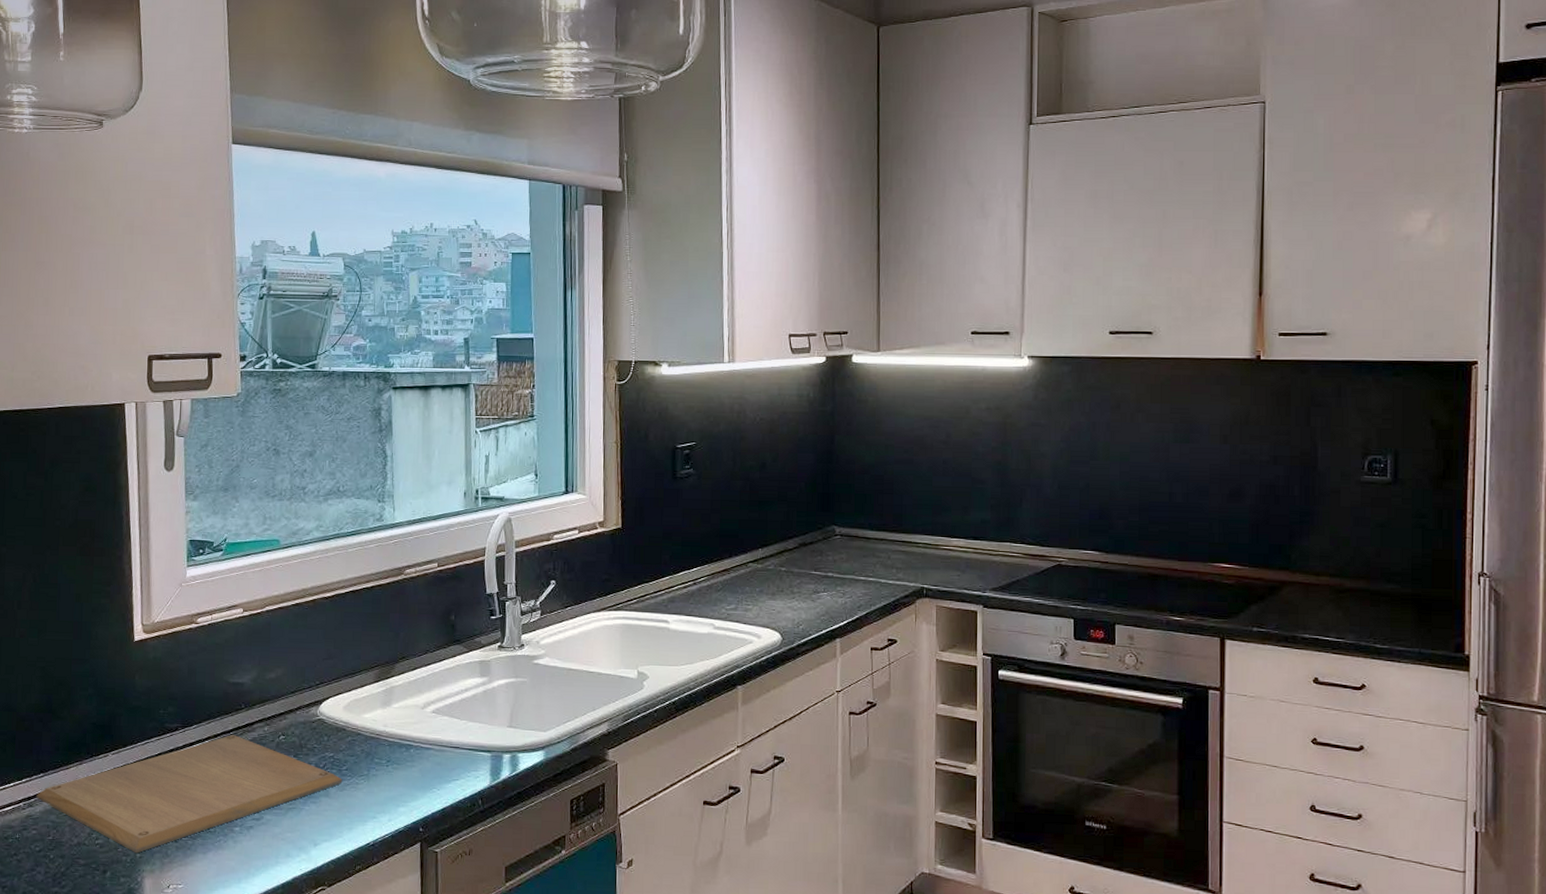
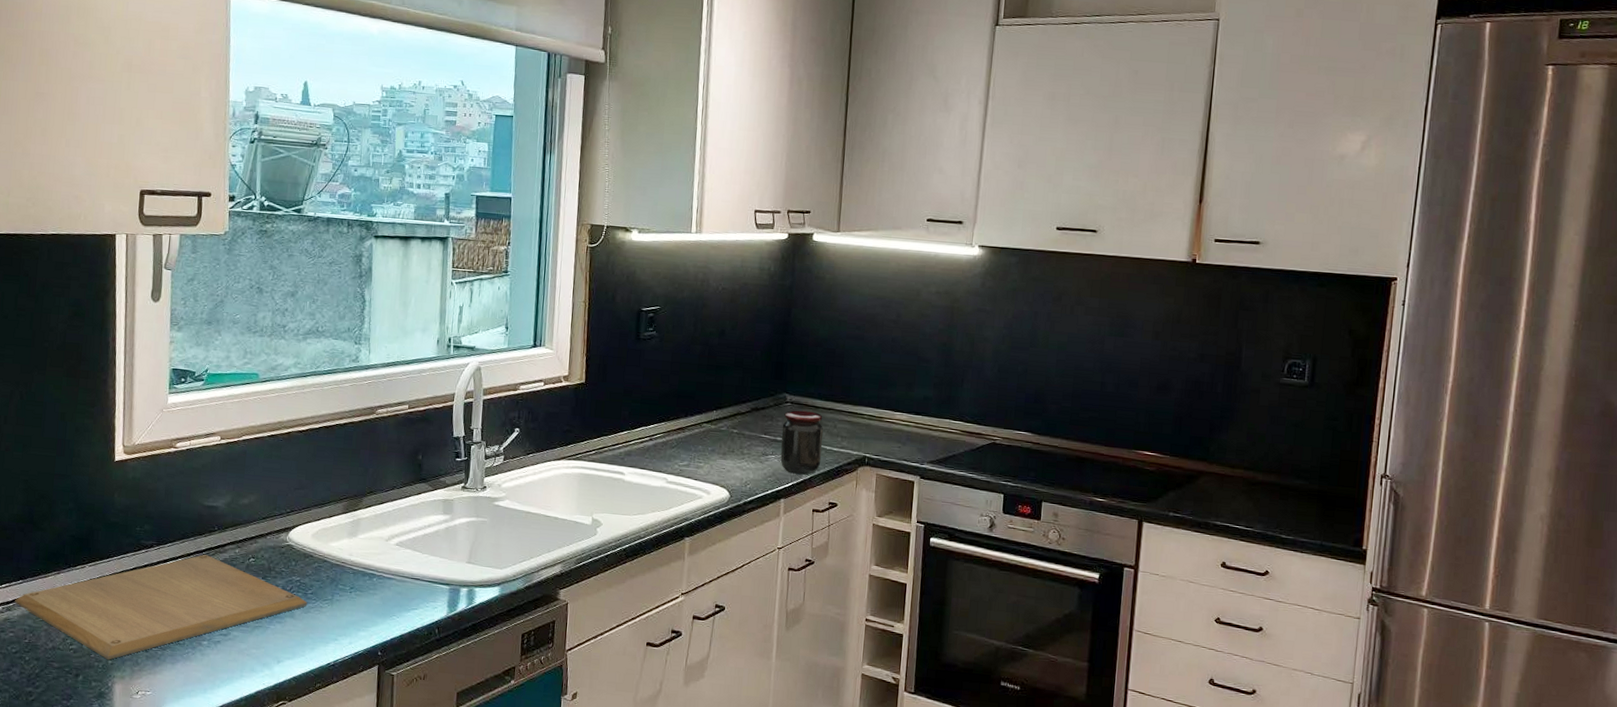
jar: none [832,543,877,611] -> present [780,410,823,475]

